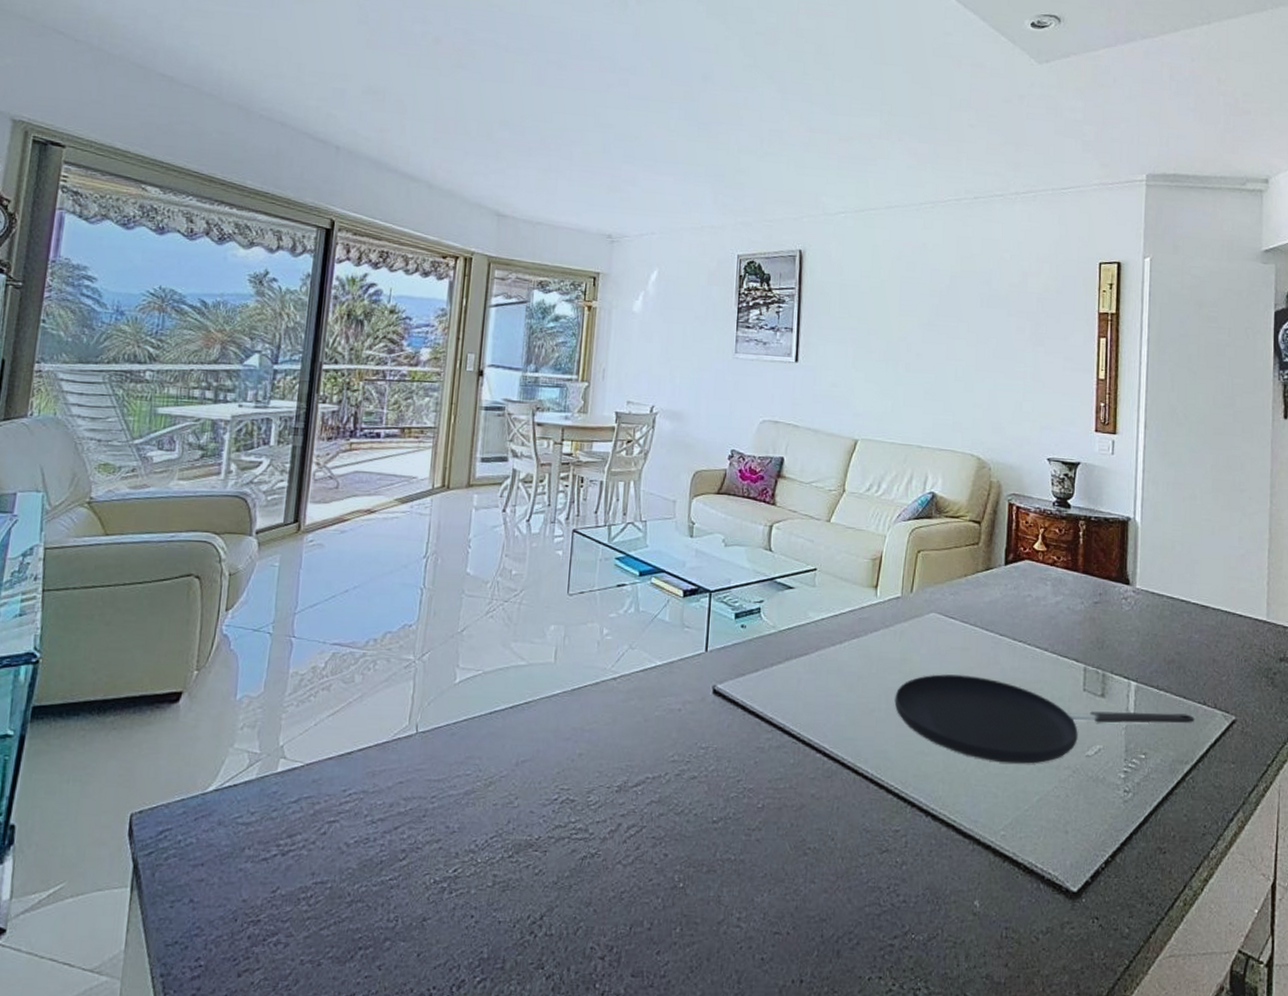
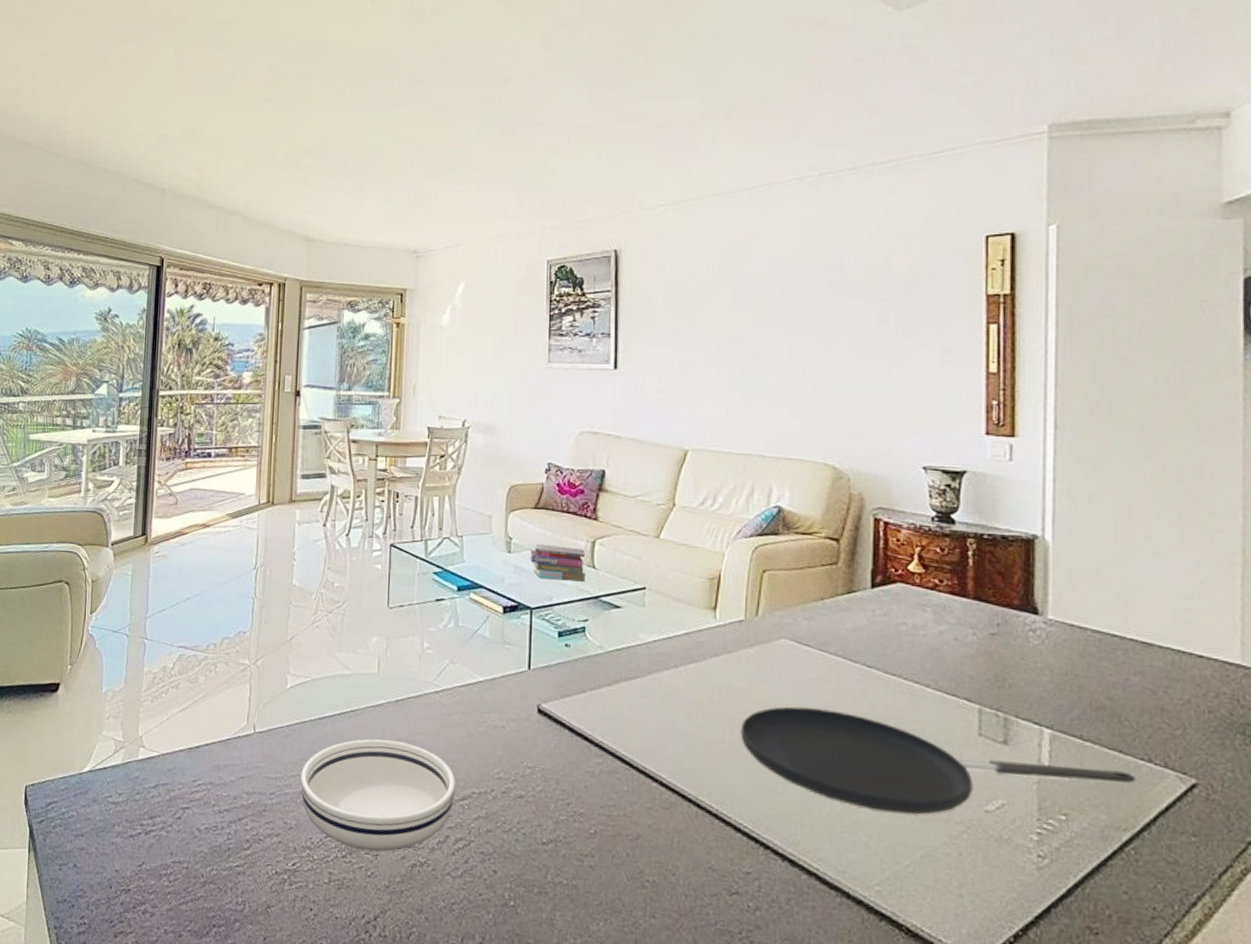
bowl: none [466,730,630,848] -> present [301,738,455,852]
books: none [711,528,763,565] -> present [530,543,586,582]

